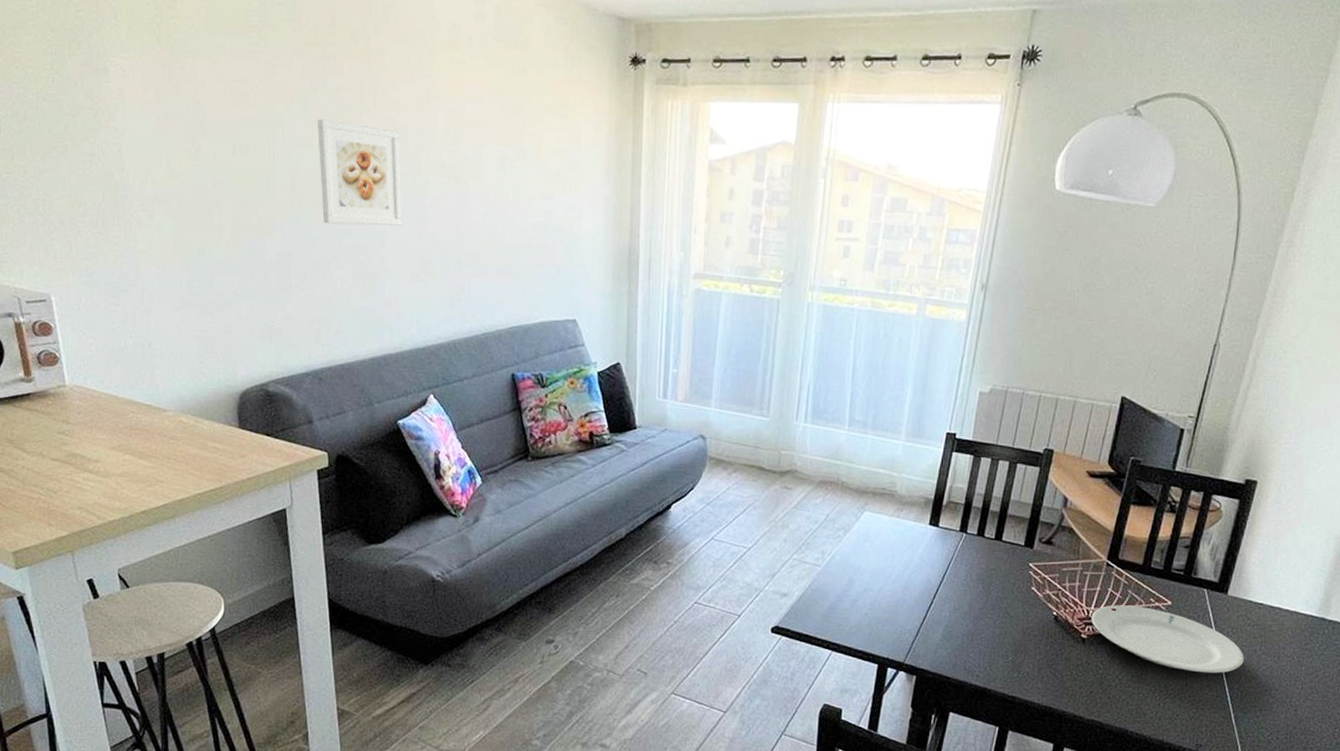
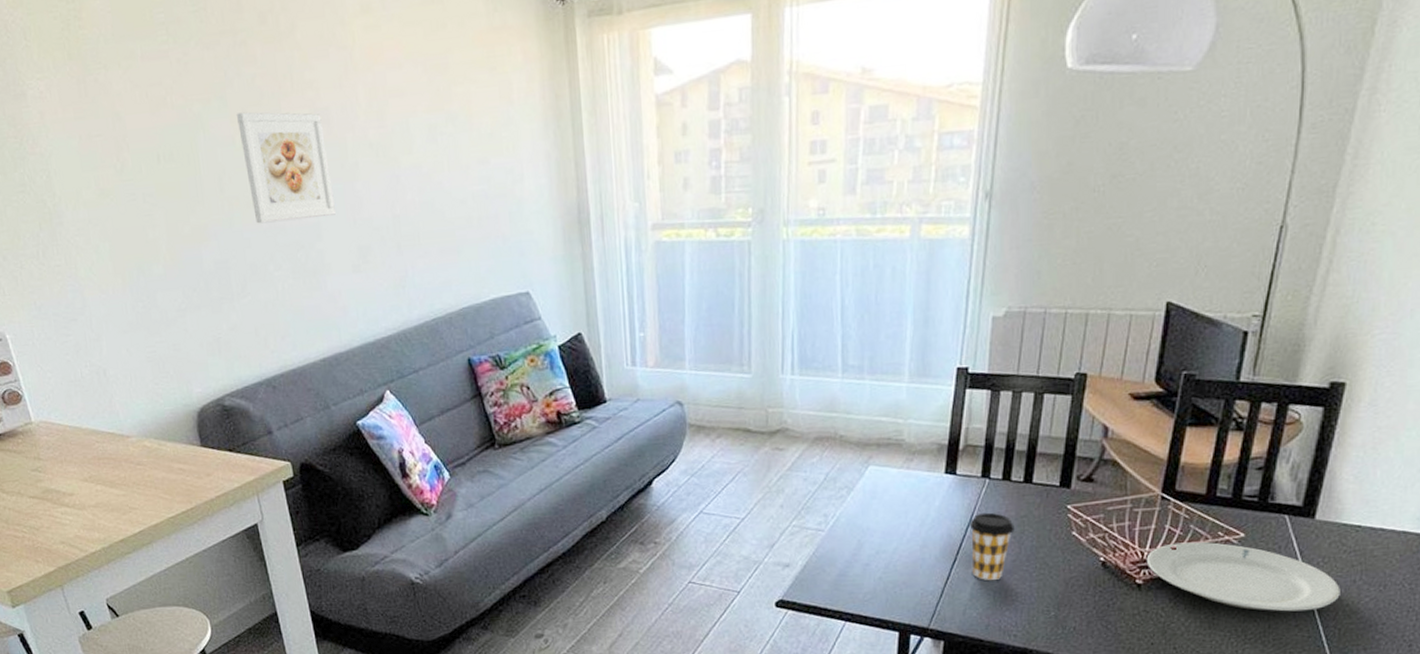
coffee cup: none [945,563,984,625] -> present [969,512,1014,581]

